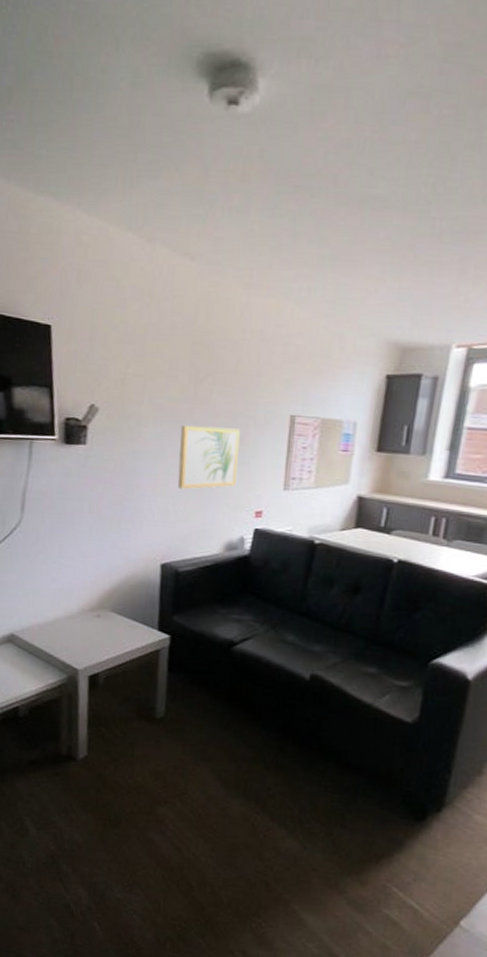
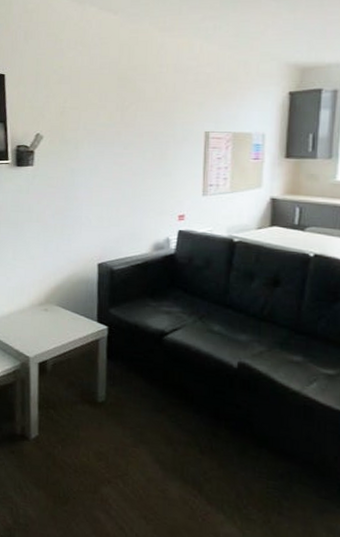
wall art: present [177,425,240,490] -> none [109,145,162,199]

